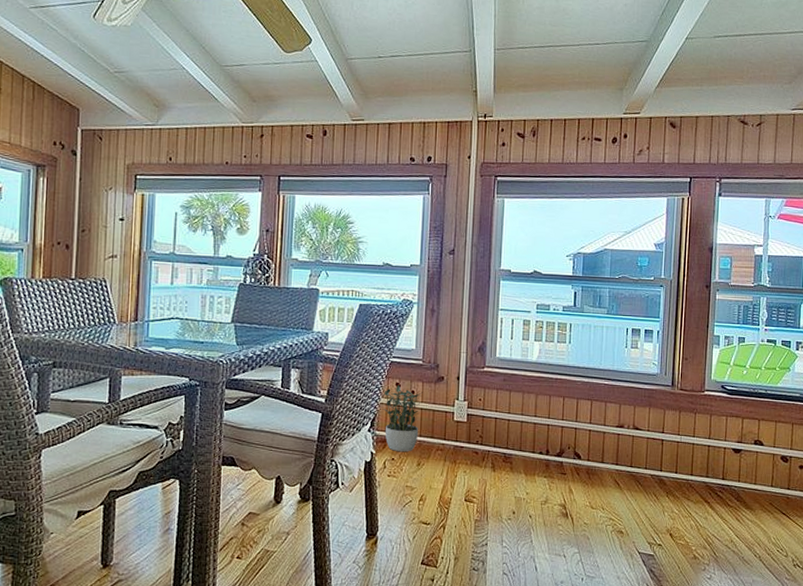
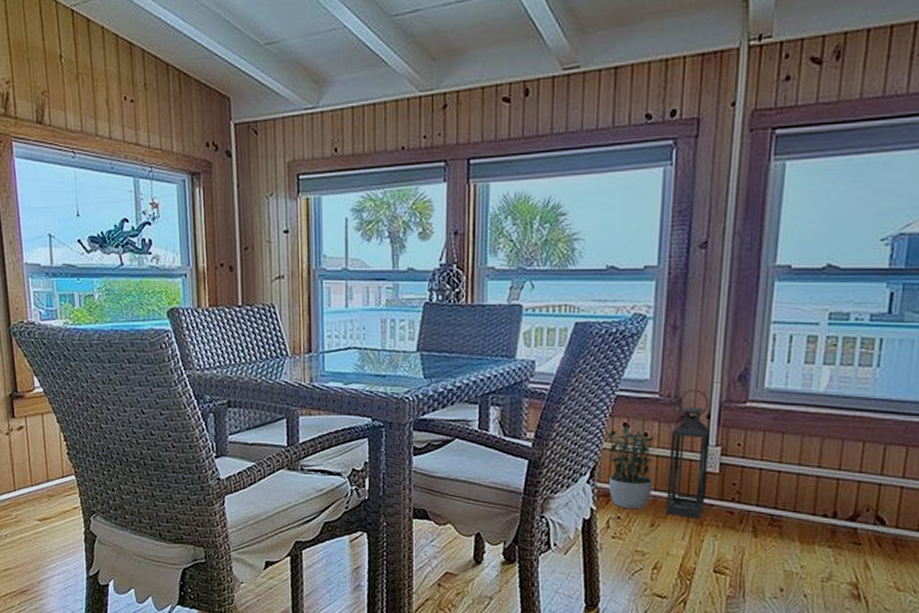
lantern: none [429,357,460,458] -> present [666,389,711,519]

